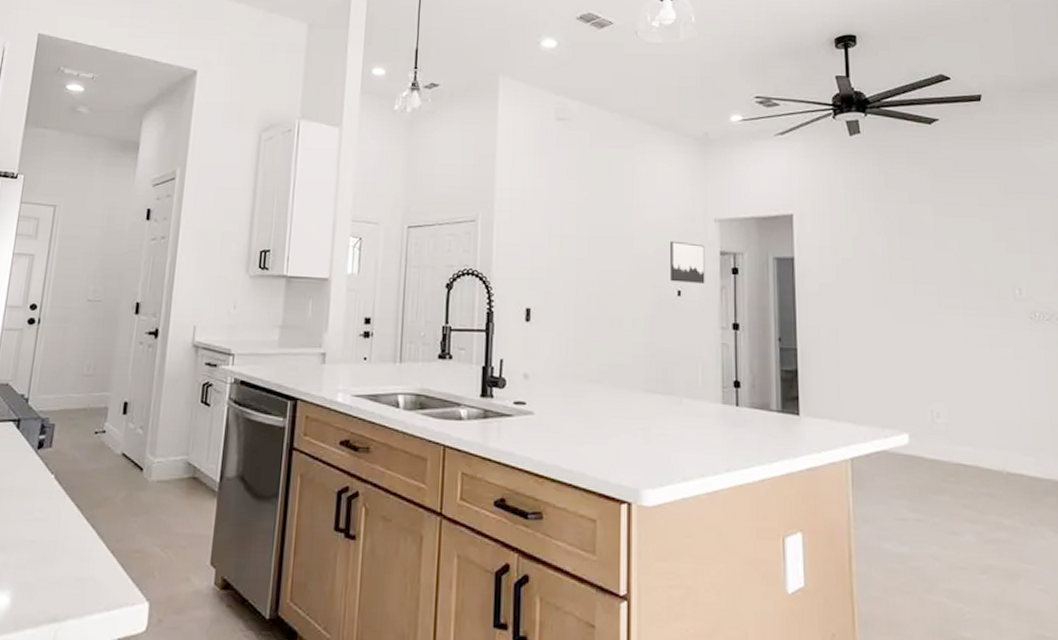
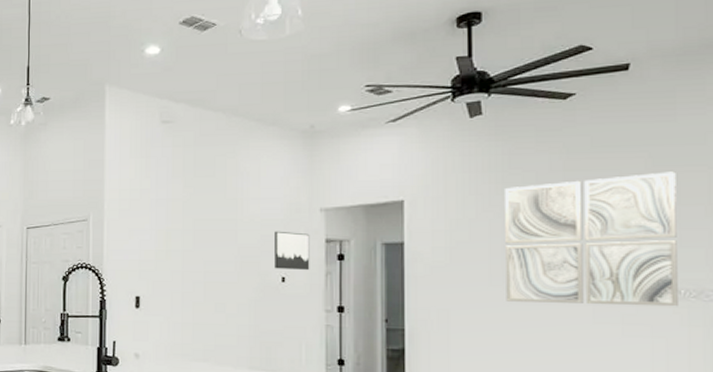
wall art: none [883,198,1035,329] -> present [505,171,678,307]

